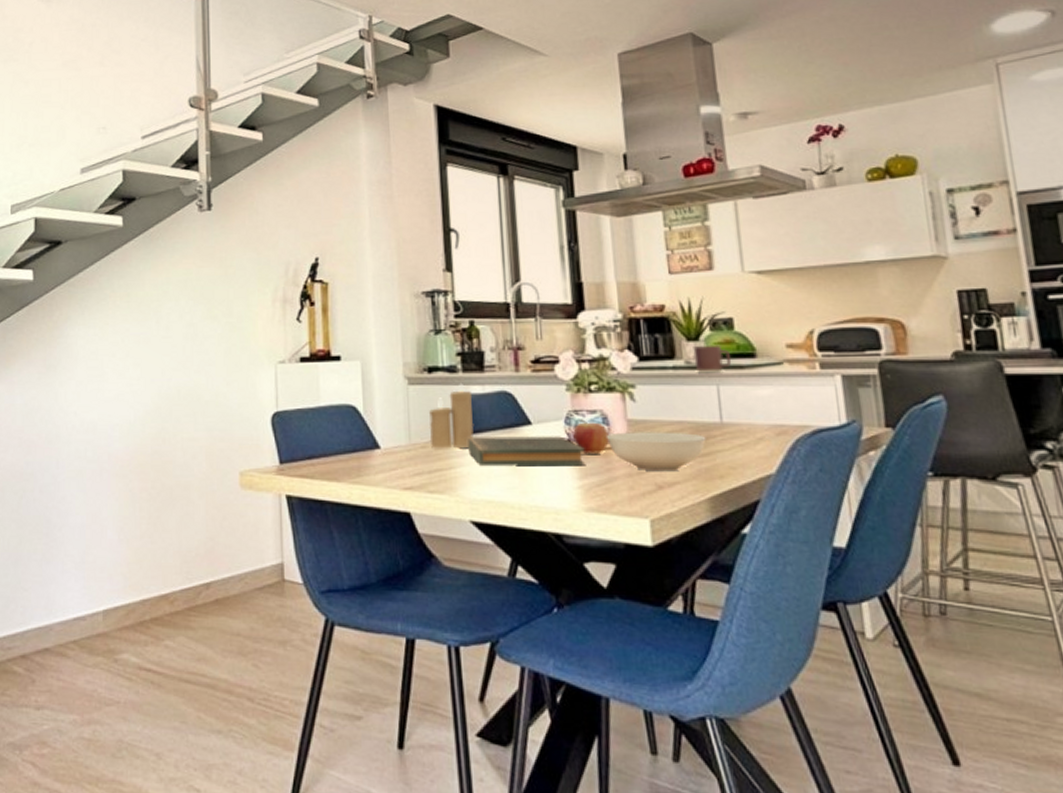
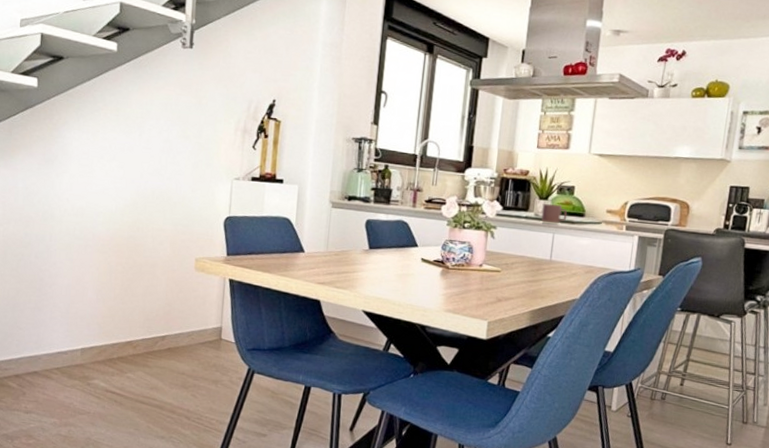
candle: present [429,383,474,449] -> none [342,210,379,259]
book: present [468,436,586,467] -> none [369,251,453,280]
fruit: present [573,419,609,454] -> none [445,247,471,273]
bowl: present [605,432,707,472] -> none [468,259,538,290]

